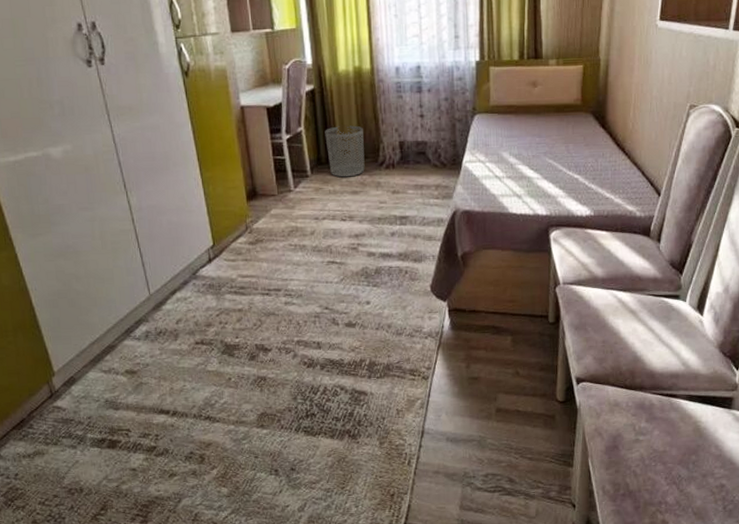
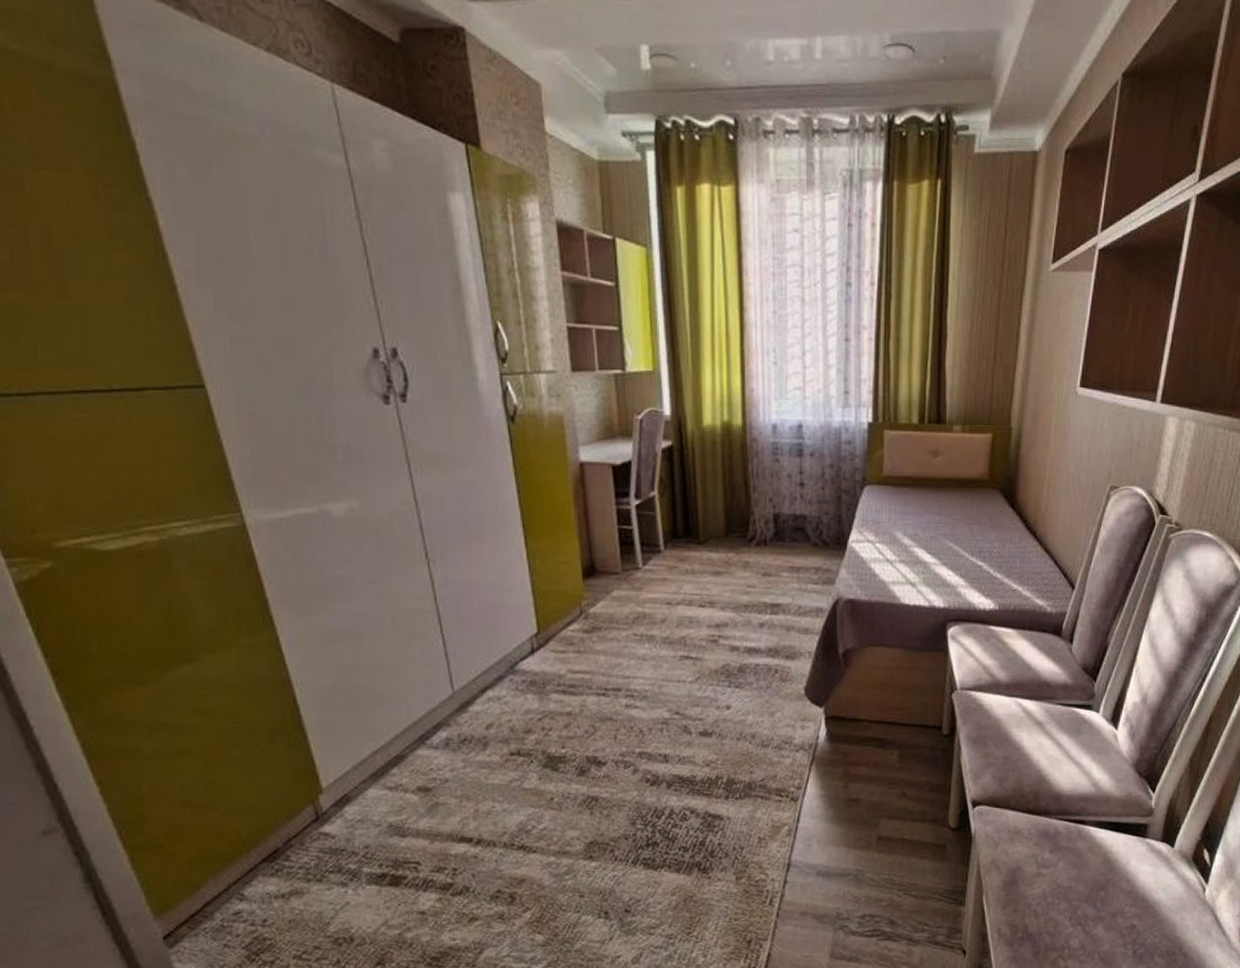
waste bin: present [325,125,365,178] -> none [683,492,731,554]

